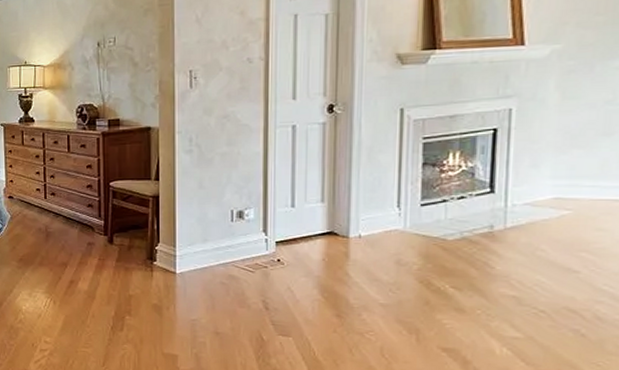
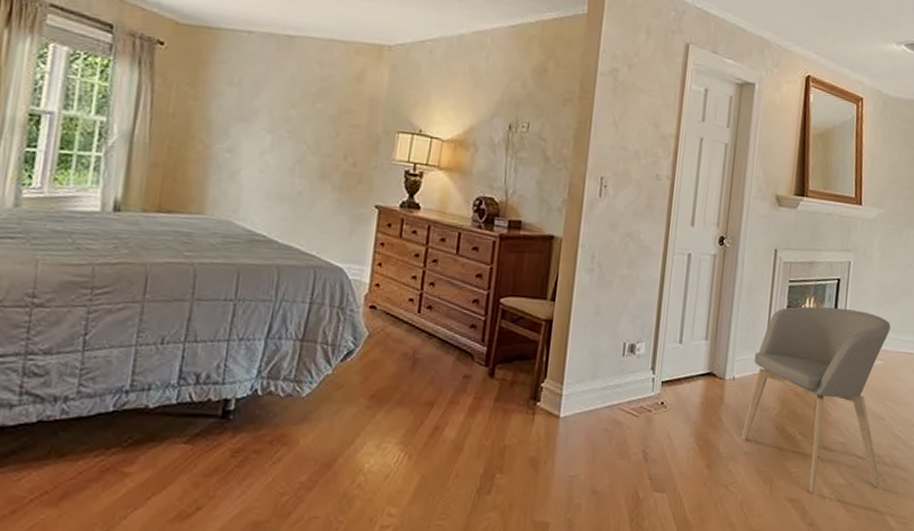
armchair: none [374,158,582,345] -> present [740,306,891,493]

